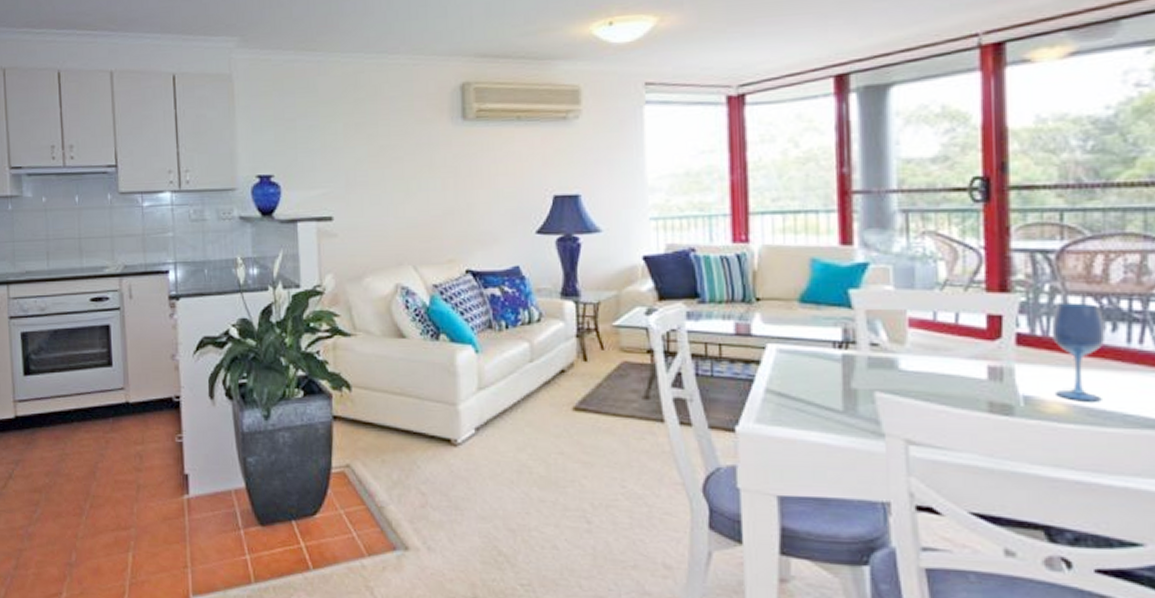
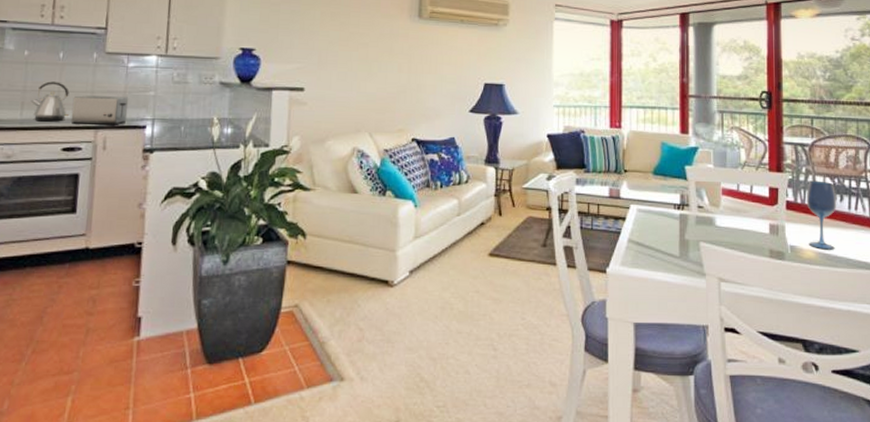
kettle: none [55,228,92,273] -> present [30,81,69,123]
toaster: none [94,240,149,274] -> present [71,95,129,126]

